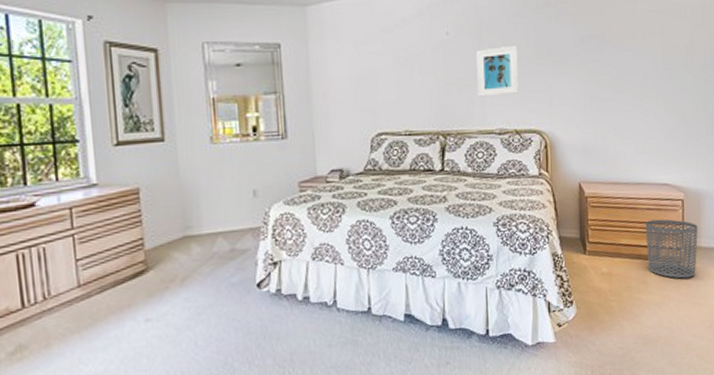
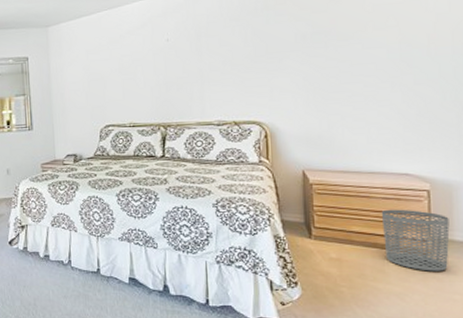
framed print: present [476,45,519,97] -> none [194,46,237,93]

